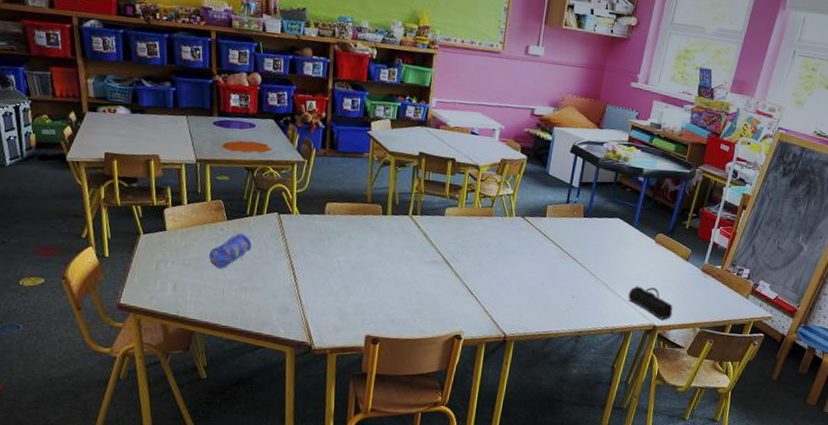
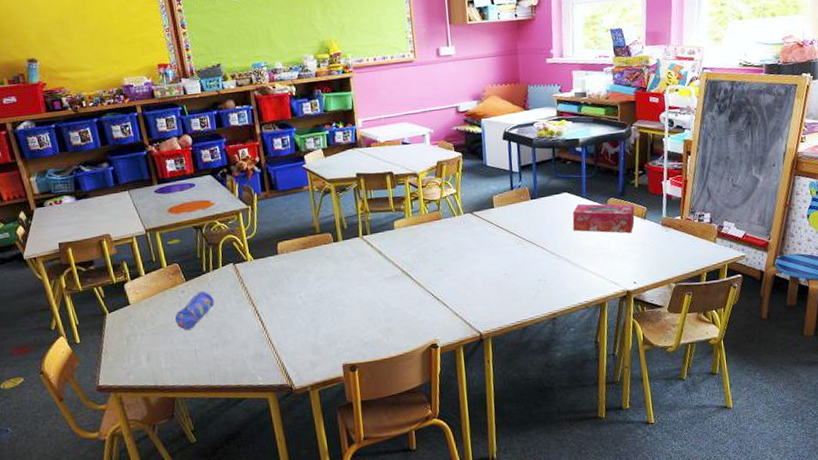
tissue box: none [617,232,681,272] -> present [572,204,635,233]
pencil case: present [628,286,673,320] -> none [594,253,644,283]

